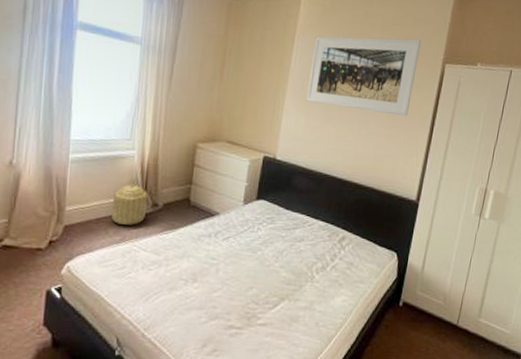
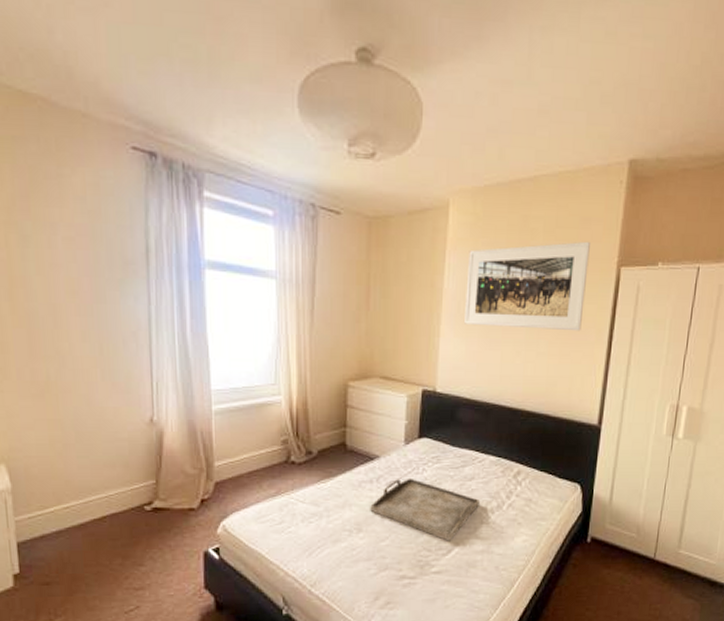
basket: present [111,184,148,225] -> none [262,432,301,476]
serving tray: none [206,235,308,296] -> present [370,477,481,541]

